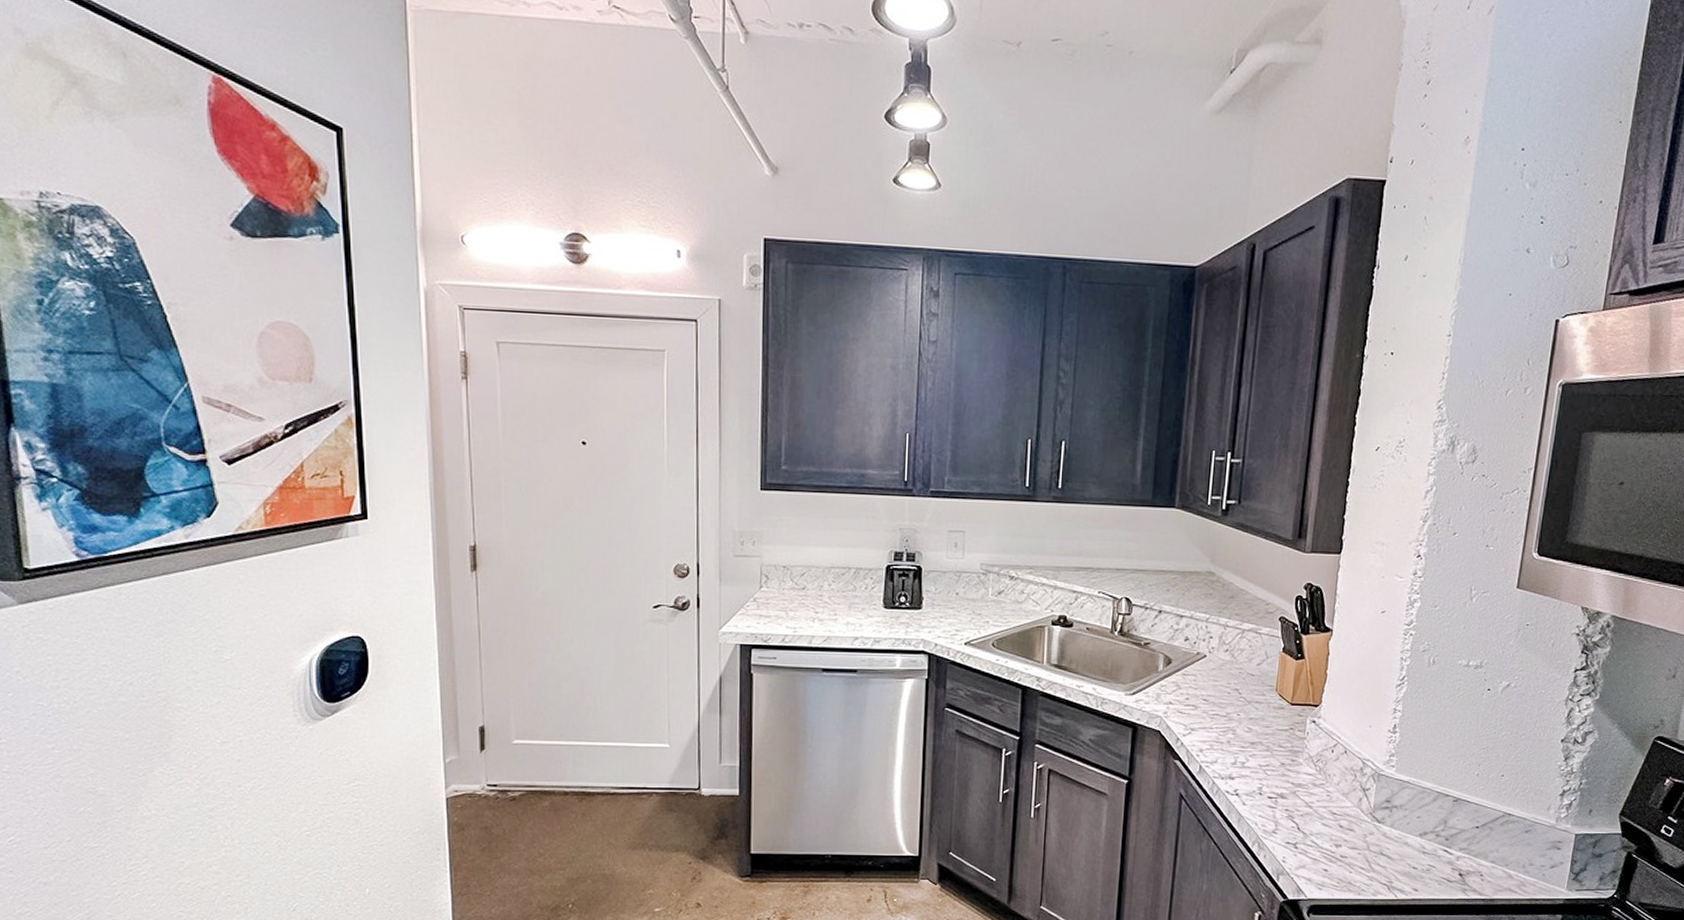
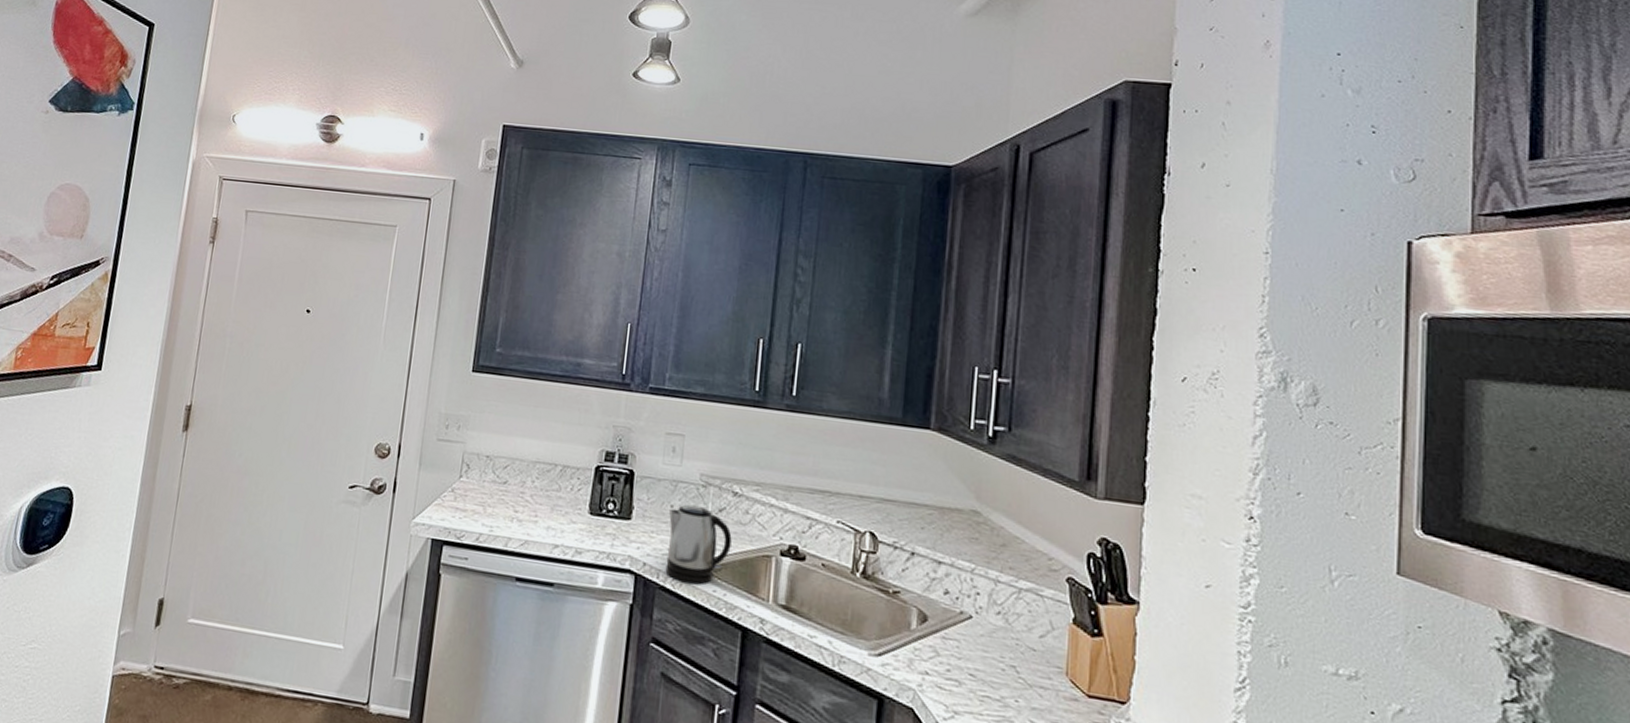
kettle: none [954,591,1010,656] -> present [665,504,732,584]

